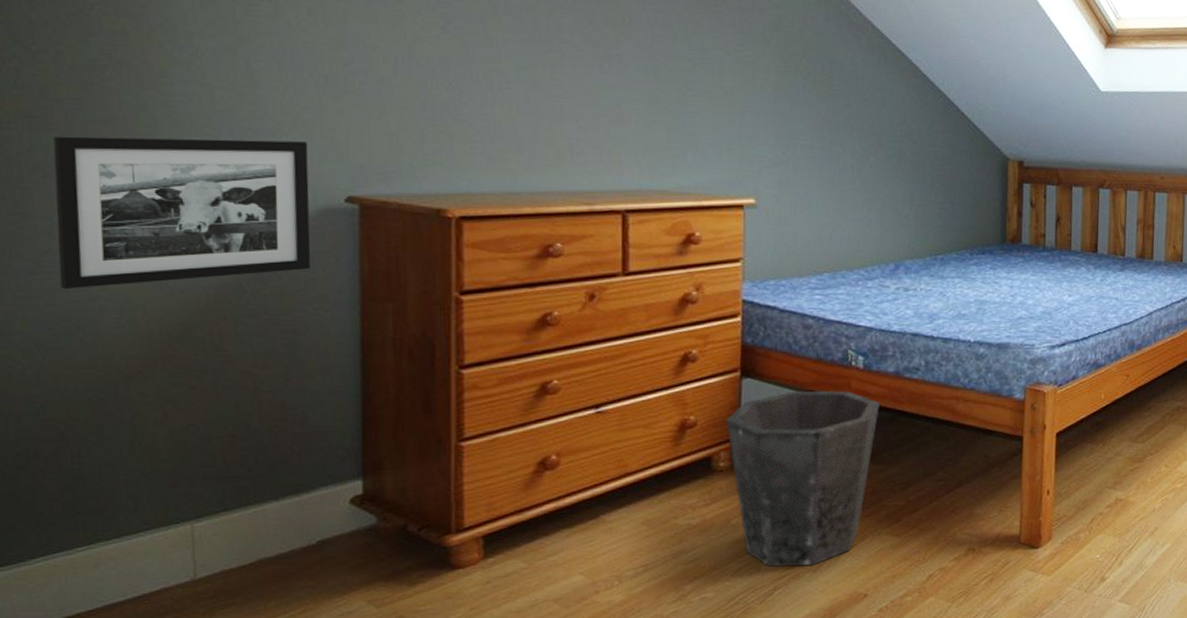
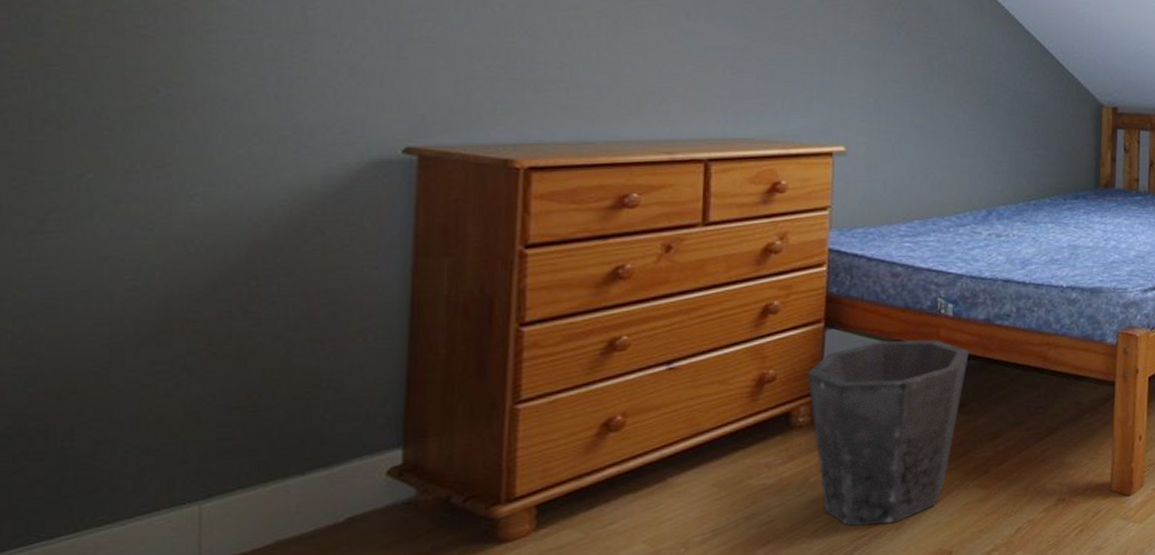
picture frame: present [53,136,311,290] -> none [67,85,365,250]

